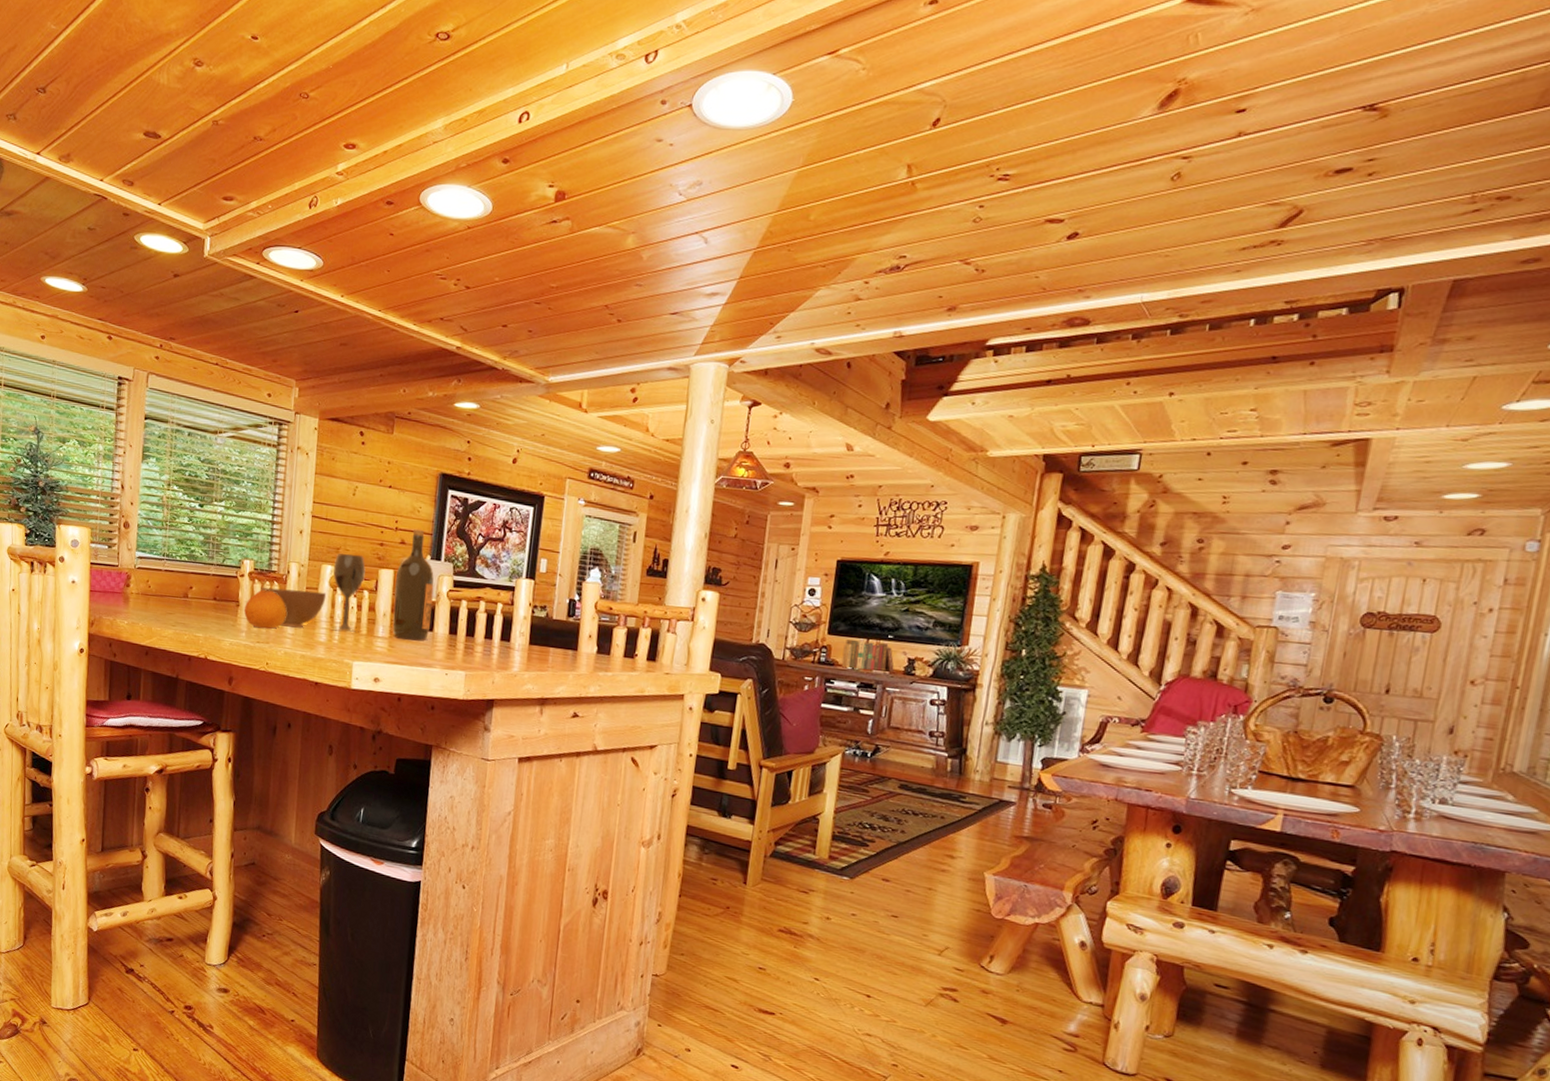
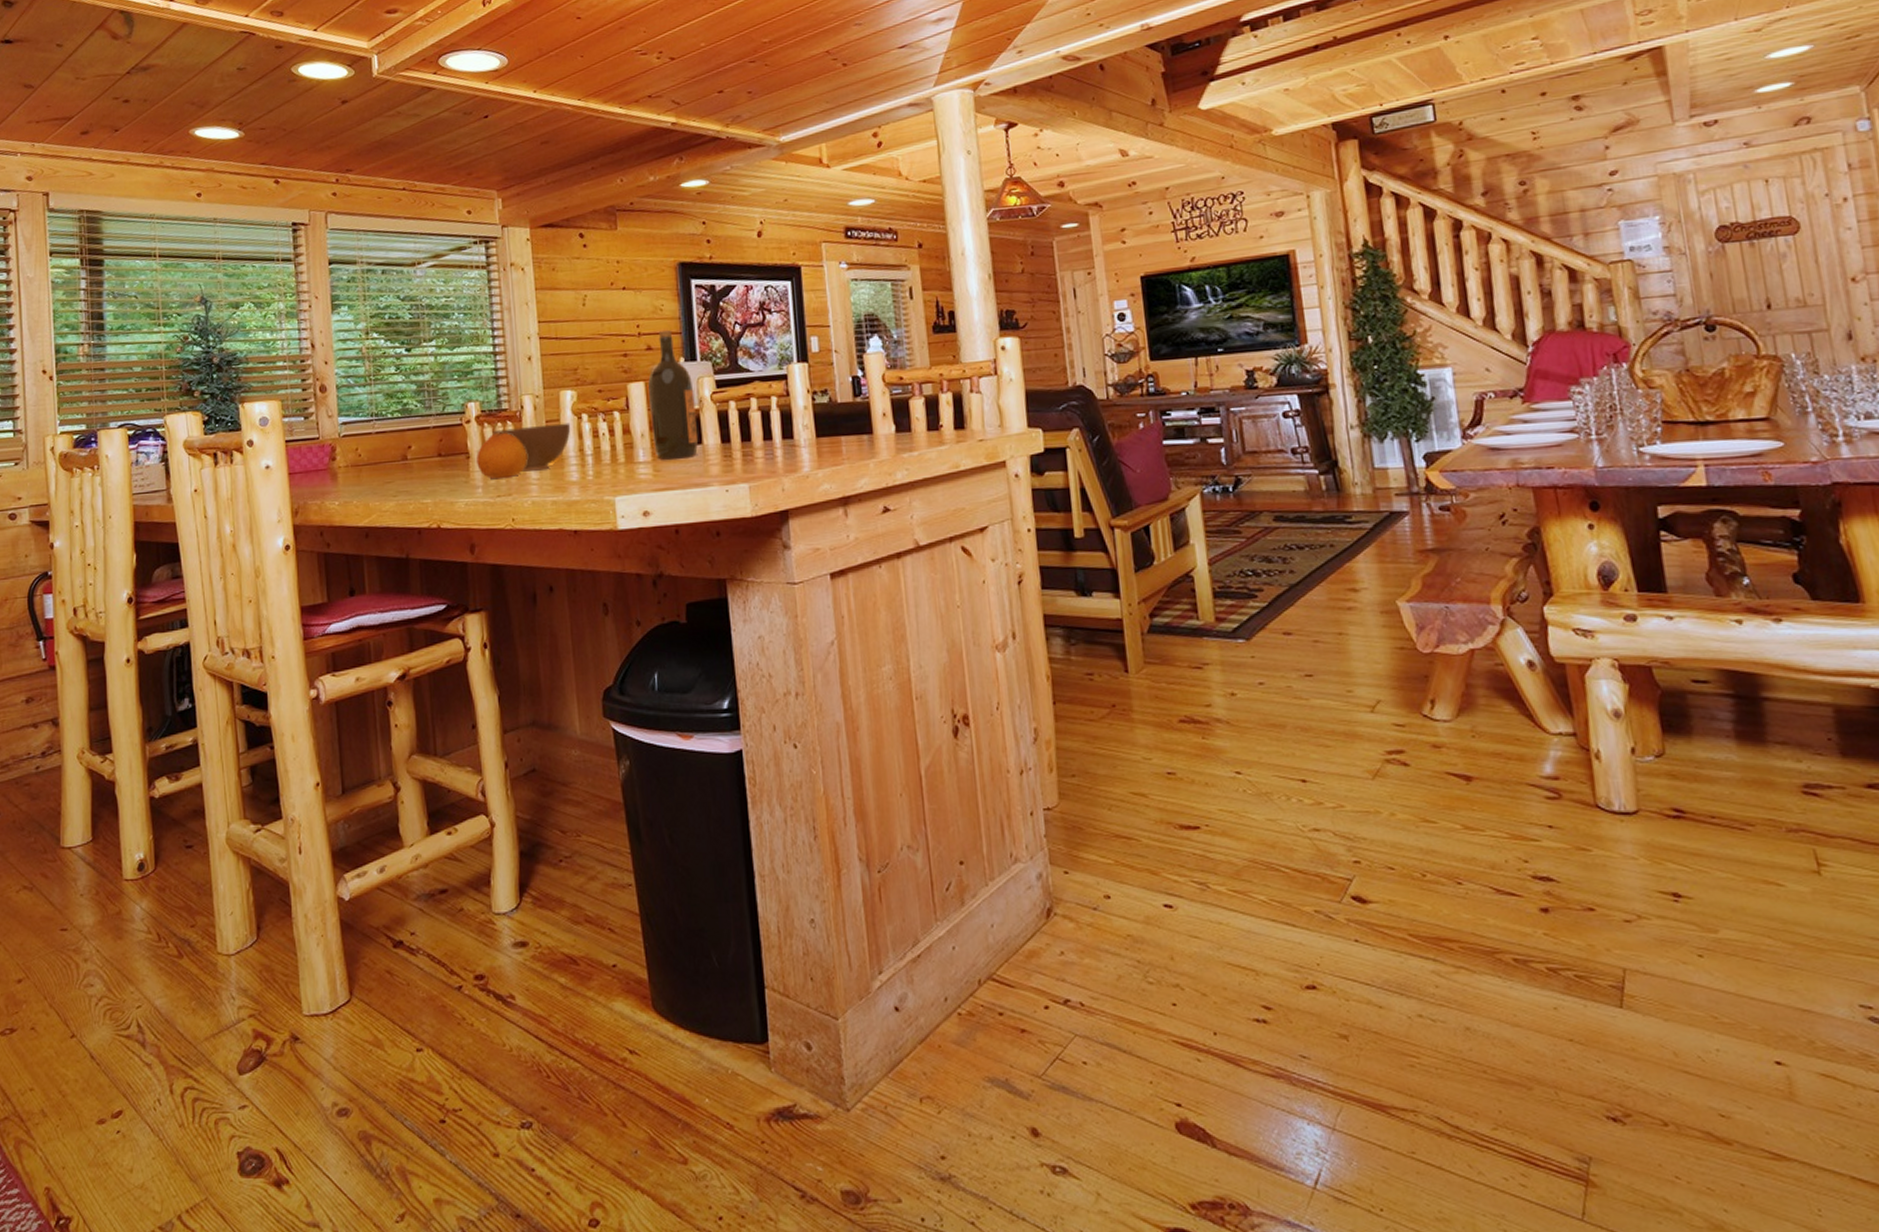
wine glass: present [330,553,366,633] -> none [573,371,616,466]
books: present [841,640,895,672] -> none [1171,359,1234,395]

